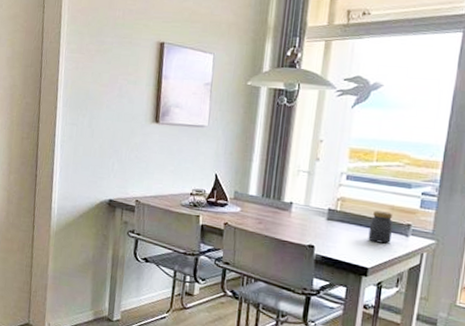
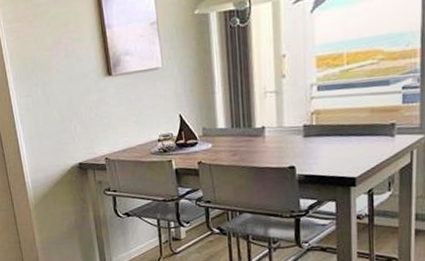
jar: present [368,210,394,244] -> none [350,115,376,150]

